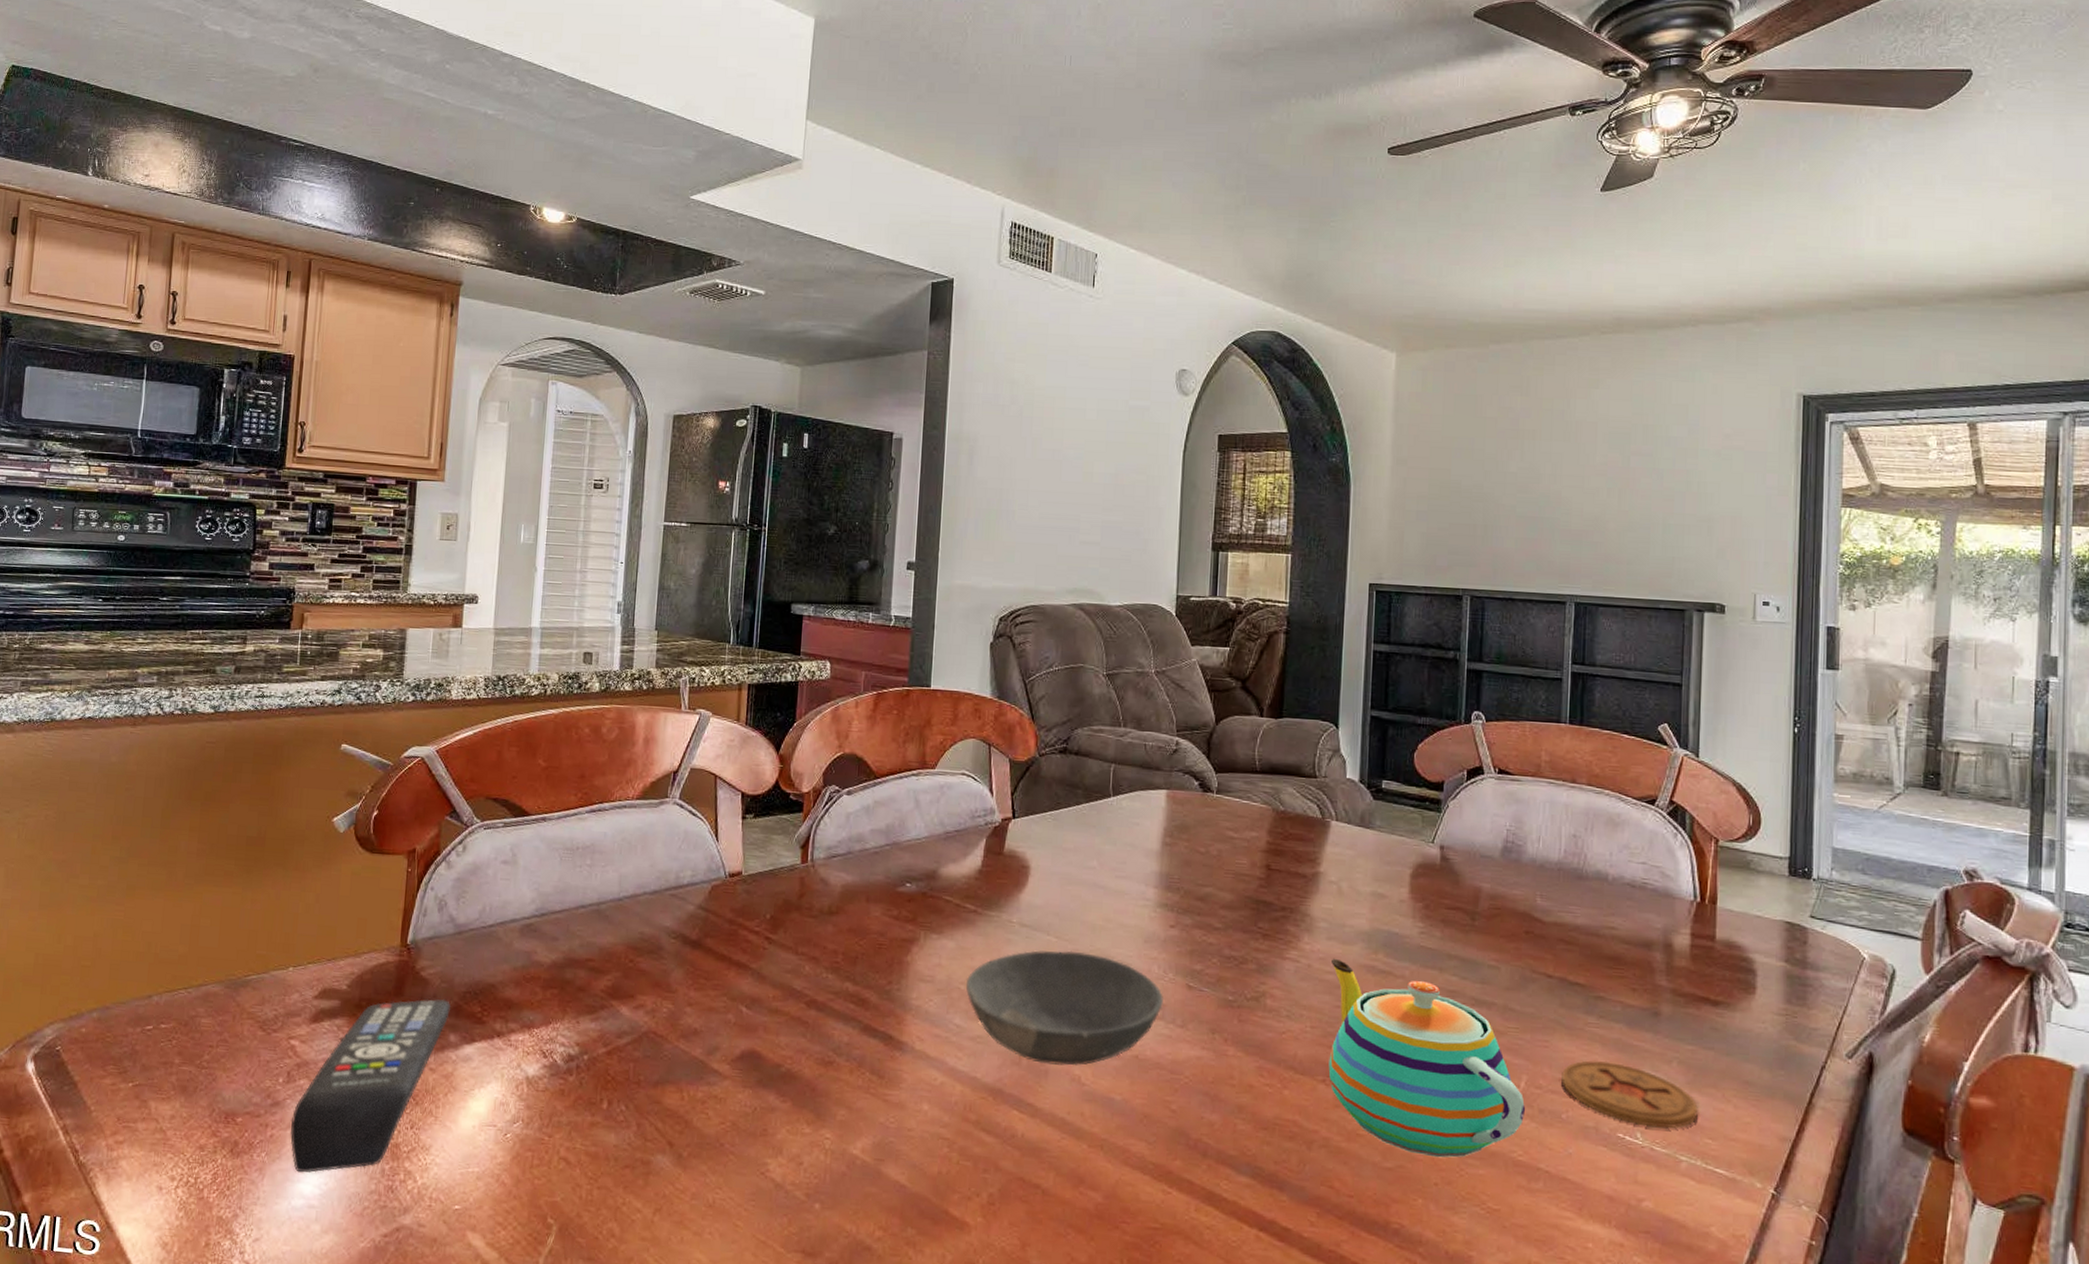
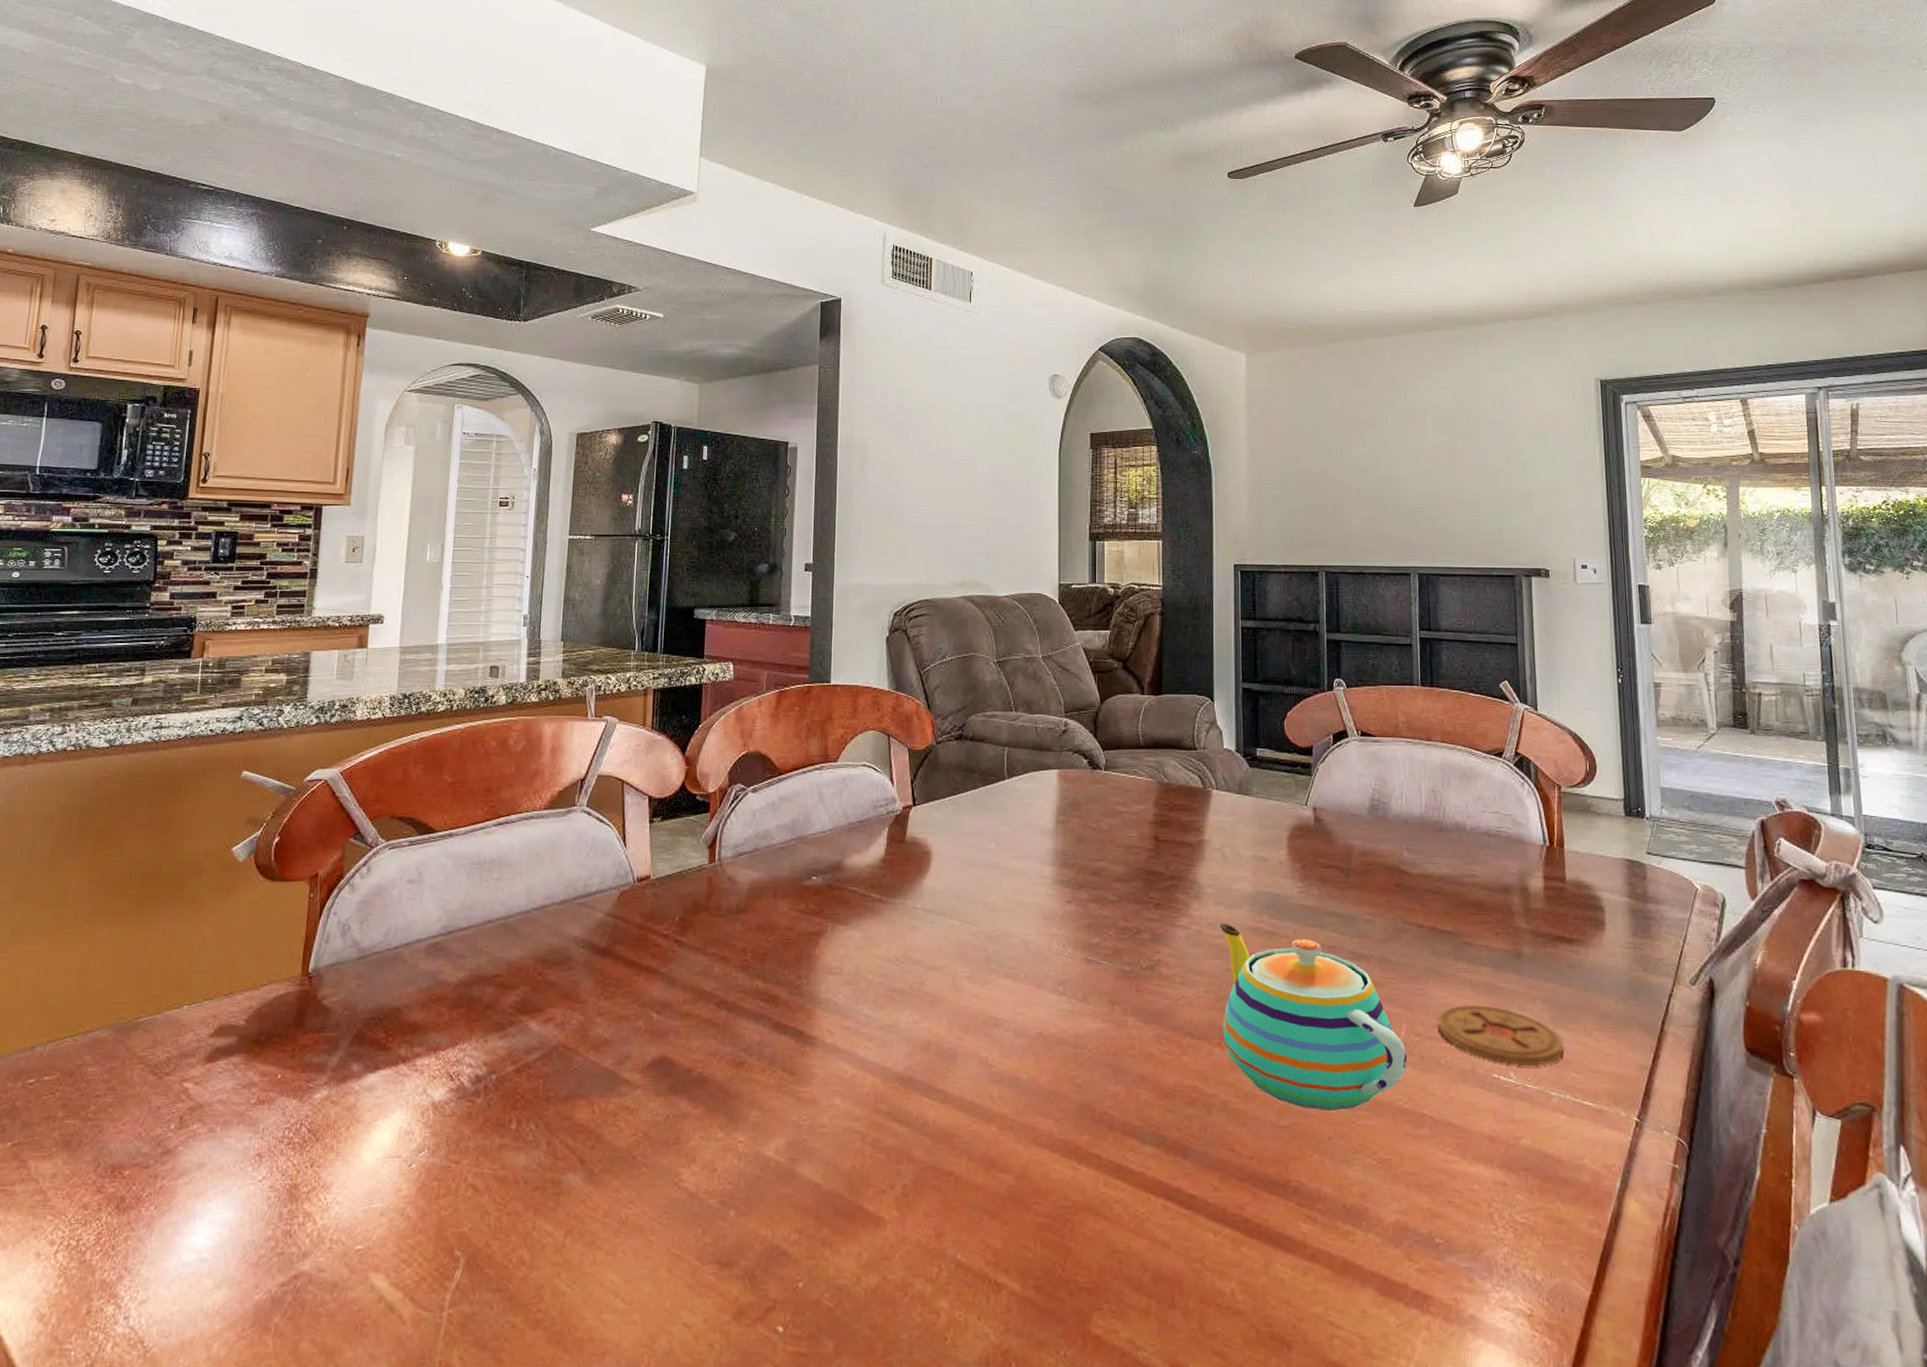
remote control: present [290,999,452,1173] -> none [182,1027,355,1225]
bowl: present [965,950,1164,1066] -> none [873,932,1065,1048]

